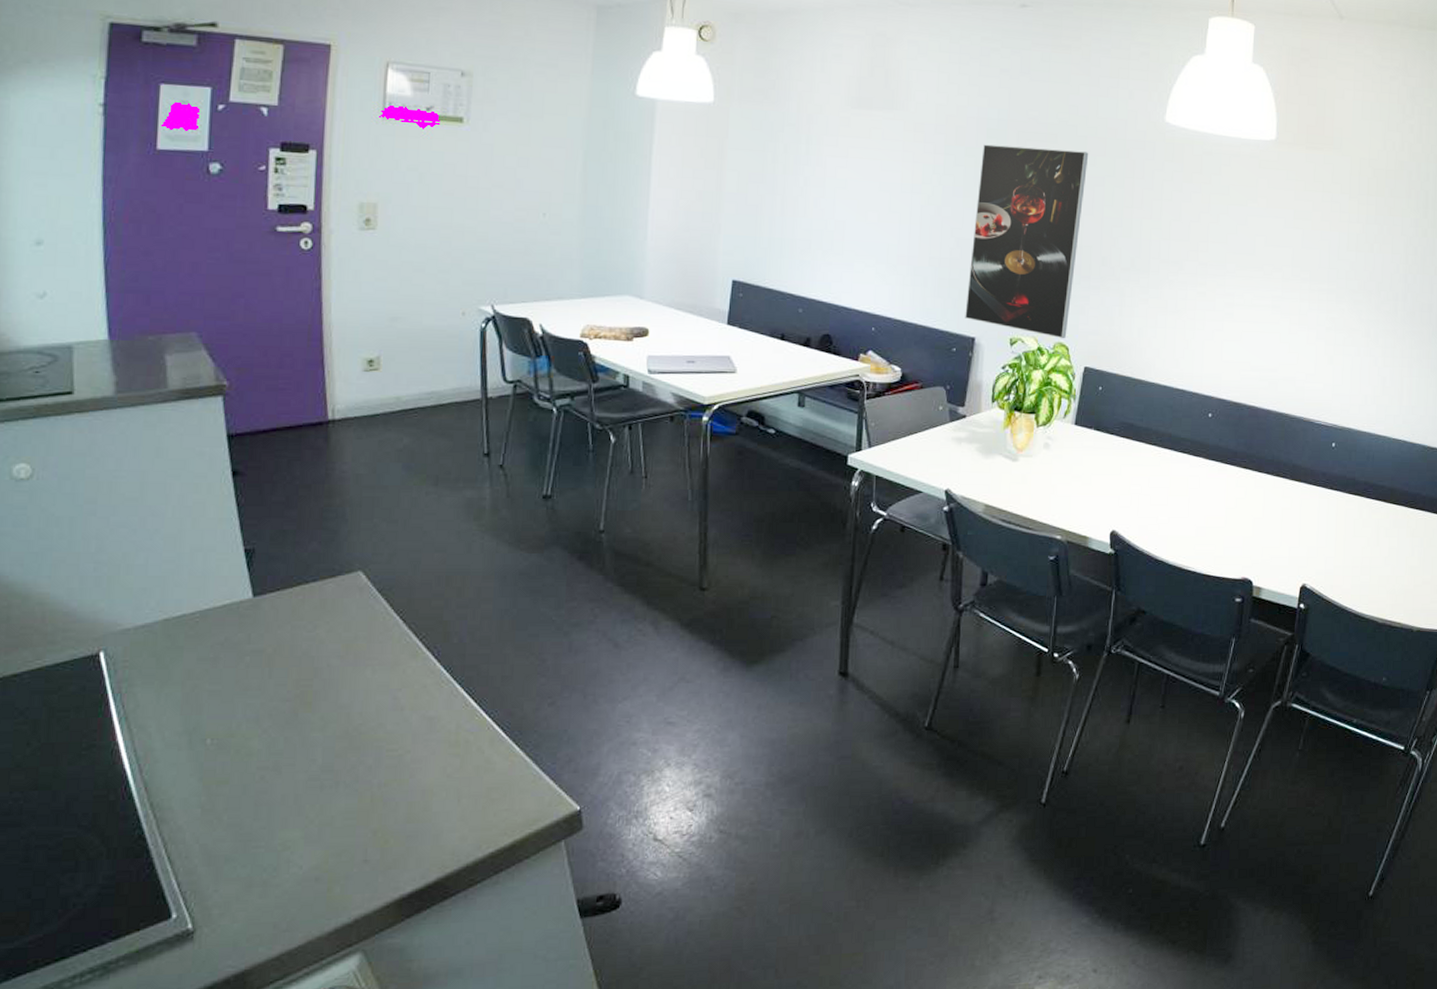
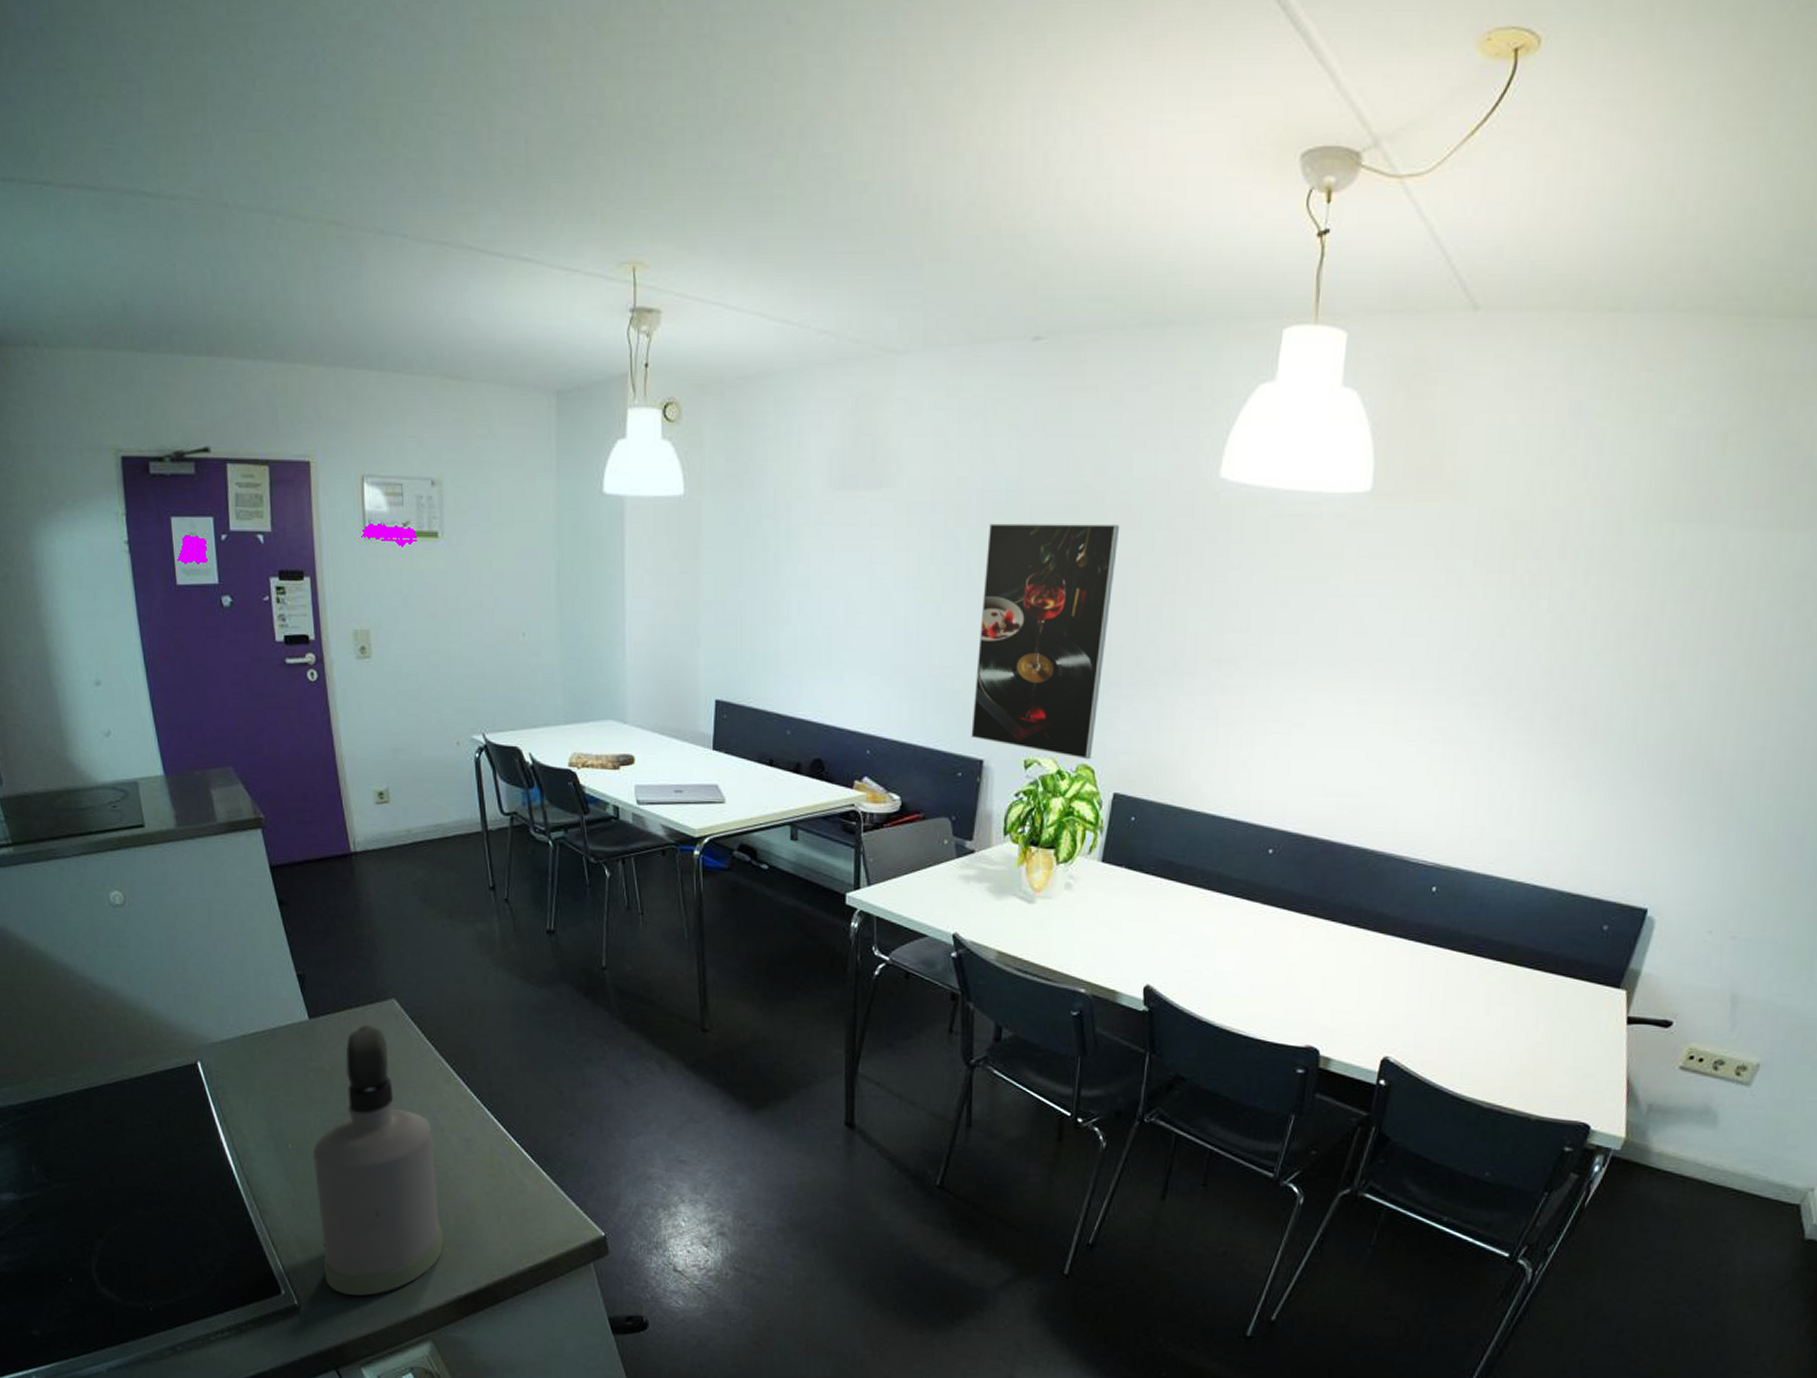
spray bottle: none [232,600,390,910] -> present [312,1024,443,1296]

